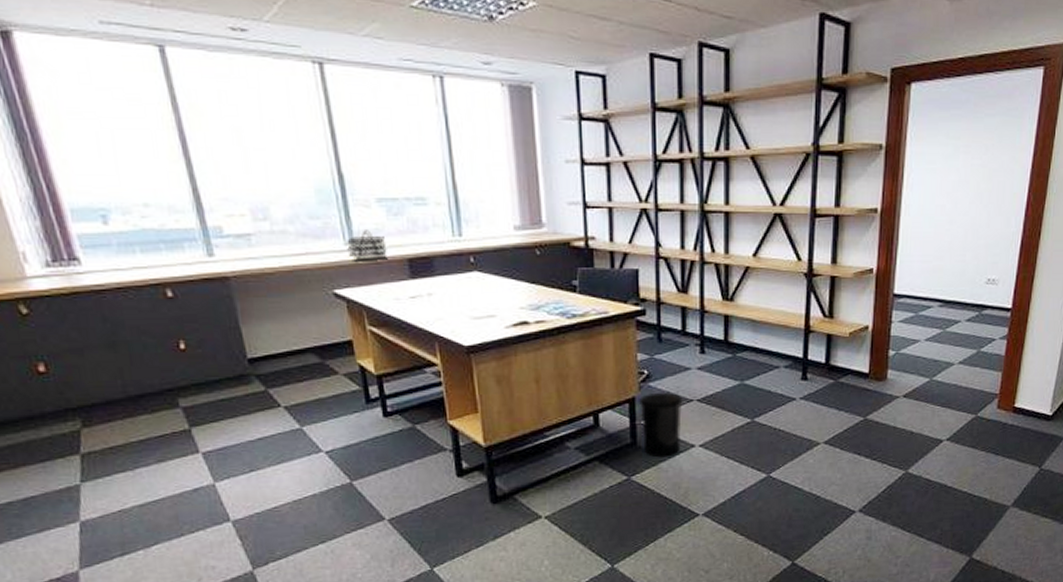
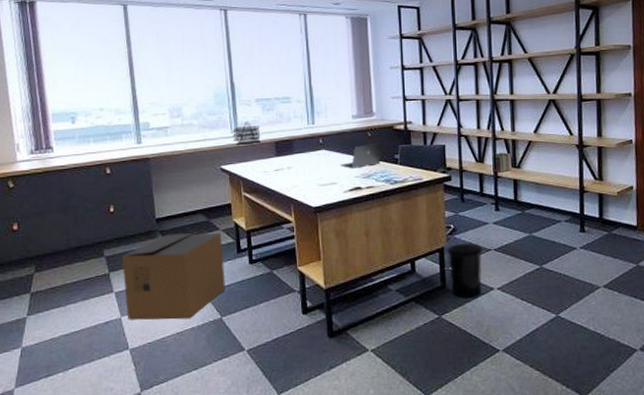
box: none [204,377,354,487] -> present [121,233,225,320]
laptop: none [499,263,557,299] -> present [339,142,384,170]
books: none [698,280,723,307] -> present [492,152,512,173]

